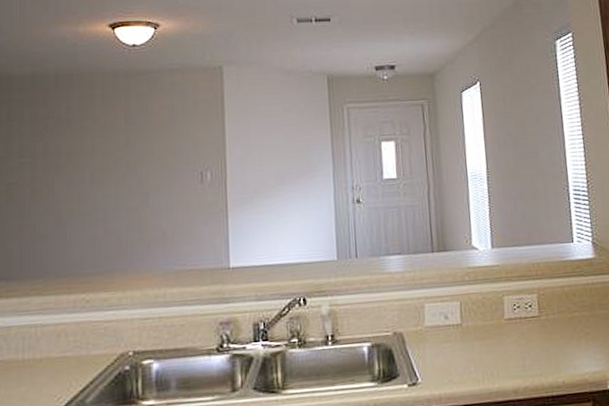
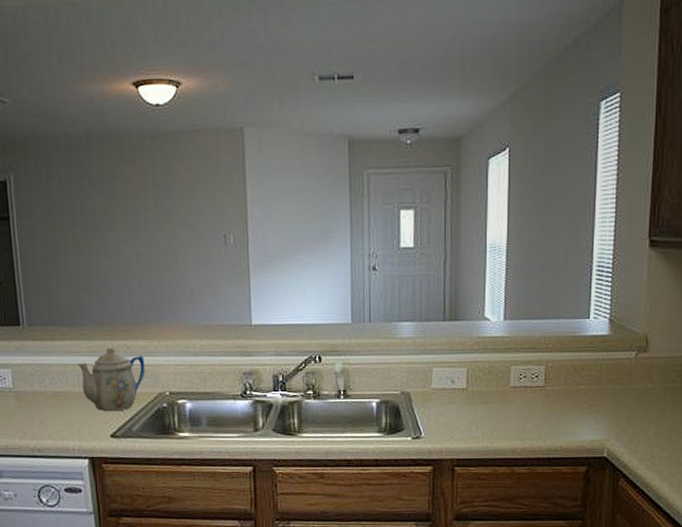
teapot: none [24,302,106,382] -> present [77,347,145,412]

